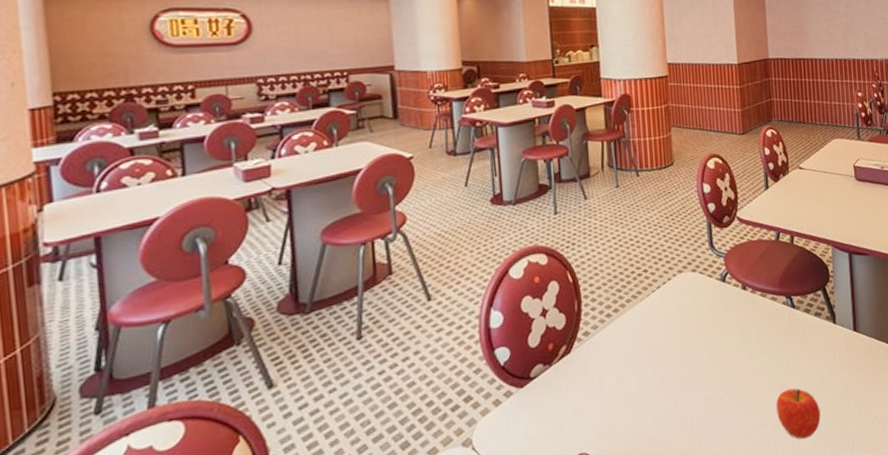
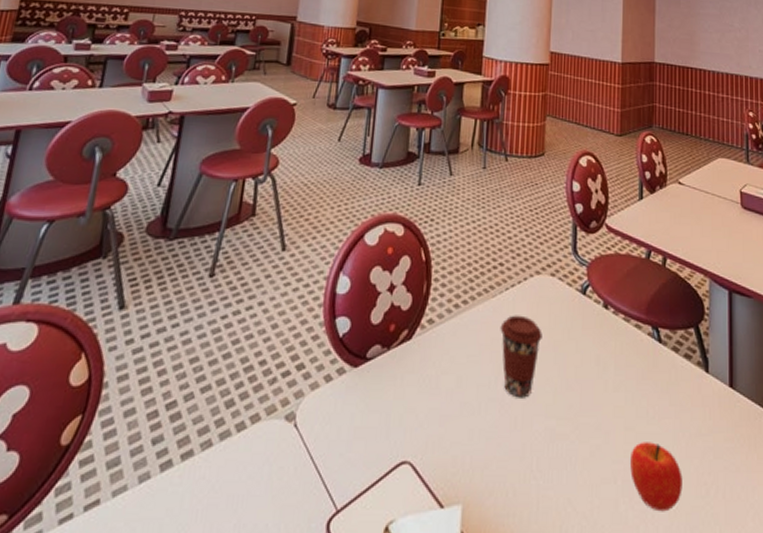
coffee cup: none [651,311,691,380] -> present [500,315,542,398]

